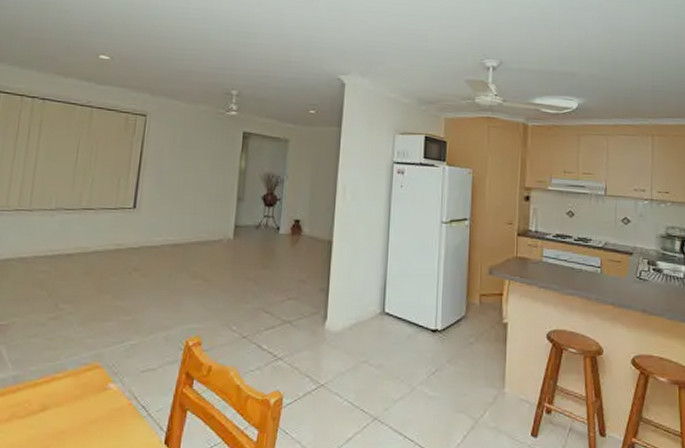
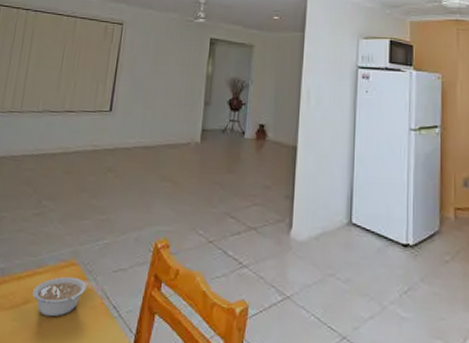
legume: none [50,379,113,422] -> present [32,276,87,317]

